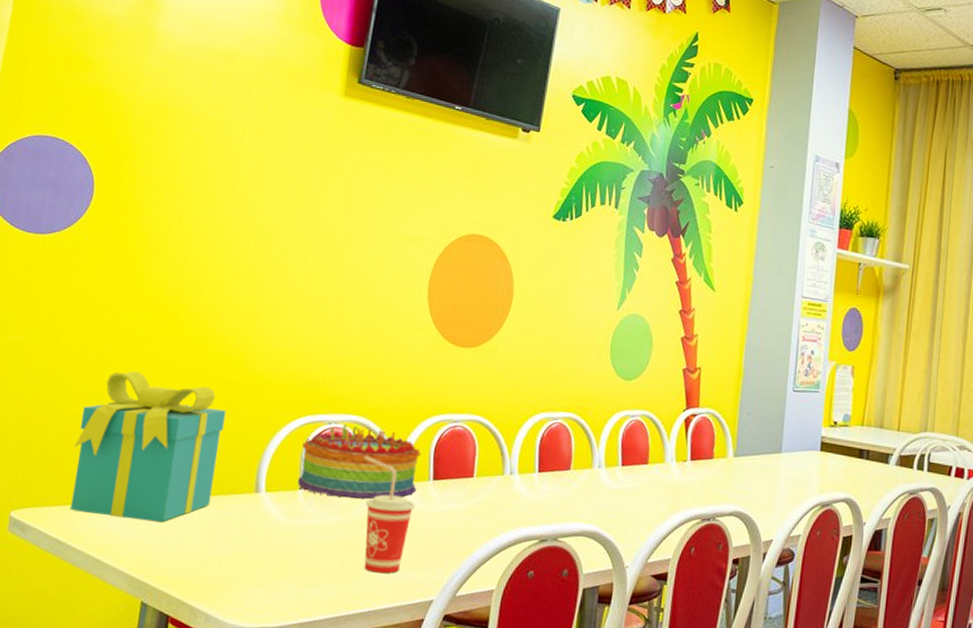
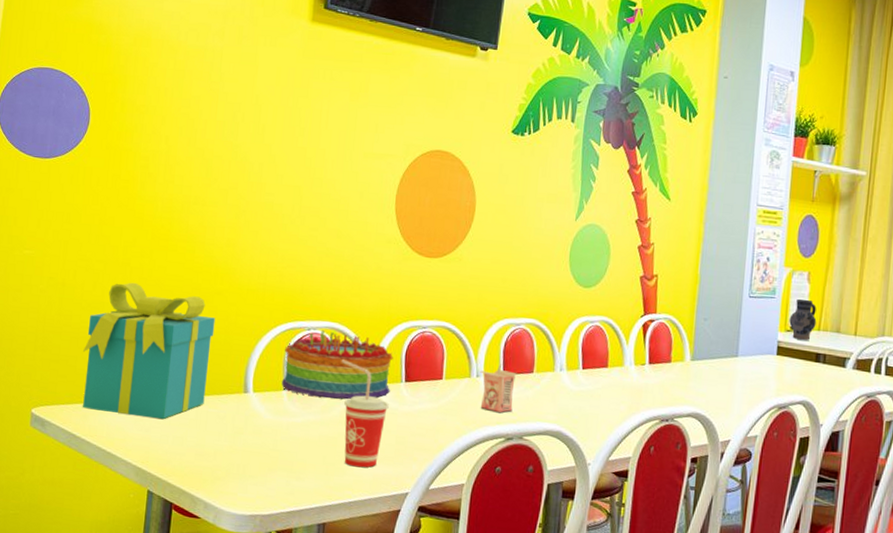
juice box: none [513,460,554,514] -> present [479,364,518,414]
pitcher: none [833,393,860,436] -> present [789,298,817,340]

